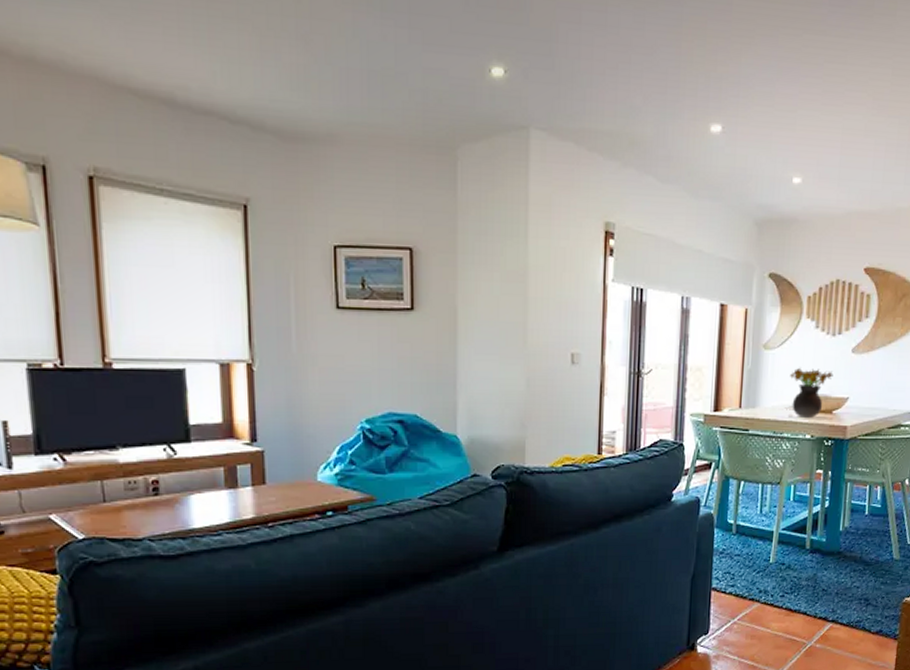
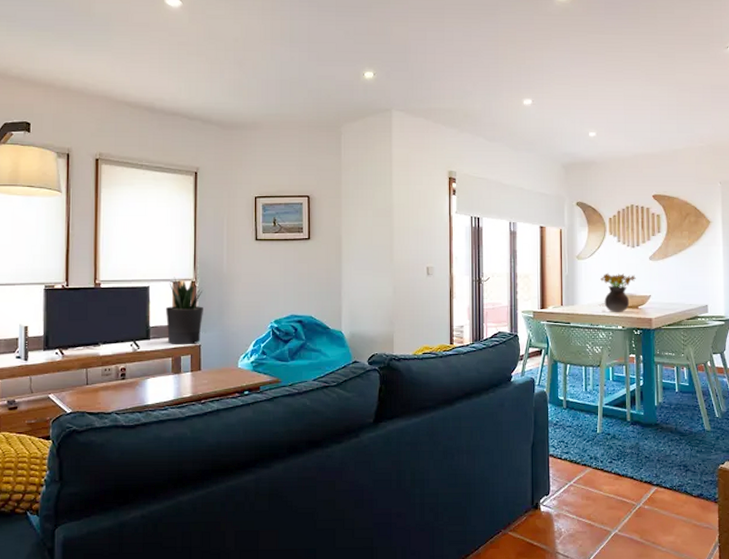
planter: none [210,356,266,451] -> present [165,277,203,345]

